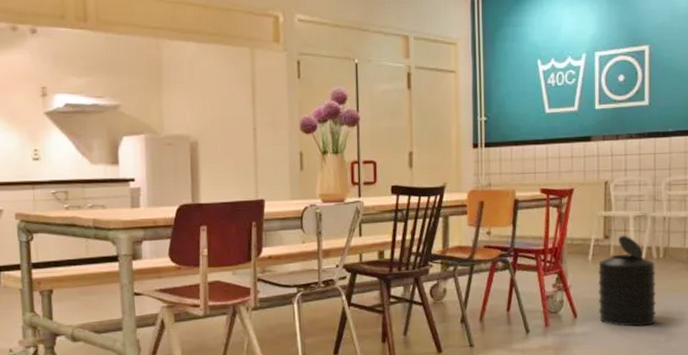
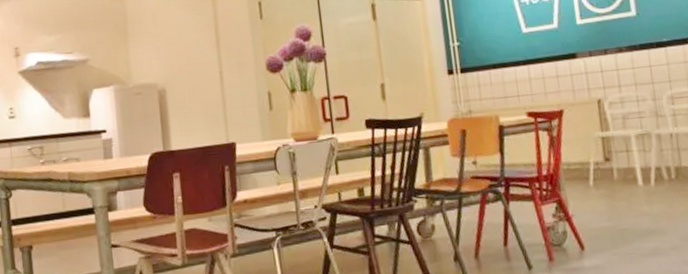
trash can: present [598,235,656,327] -> none [601,156,677,257]

